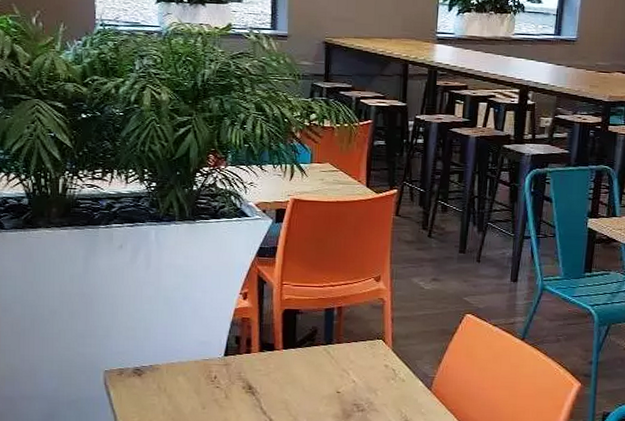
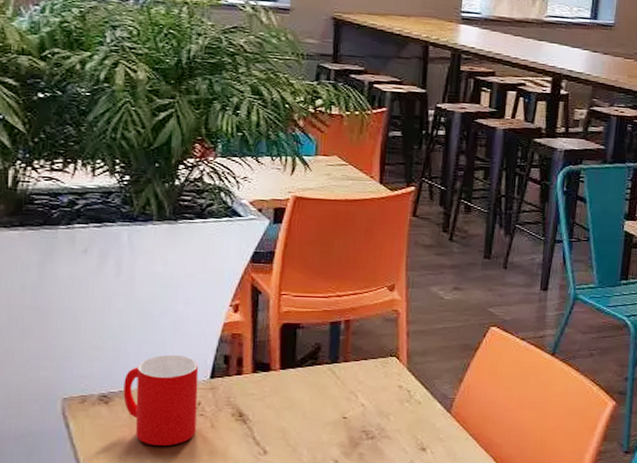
cup: none [153,335,215,413] -> present [123,355,199,445]

